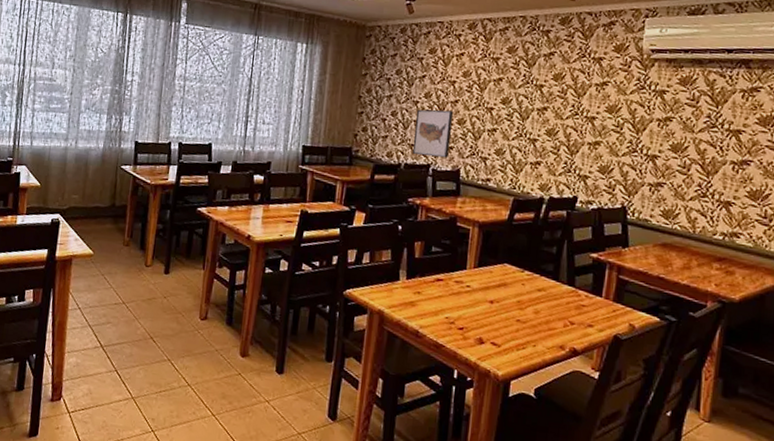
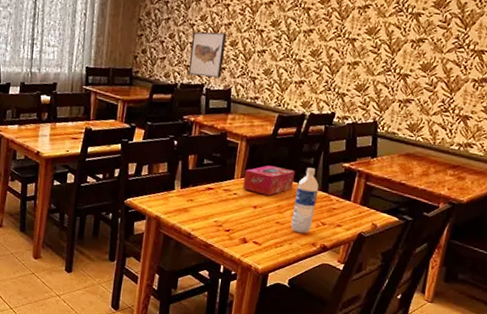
tissue box: none [476,254,536,289] -> present [243,165,296,196]
water bottle: none [533,258,564,335] -> present [290,168,319,234]

